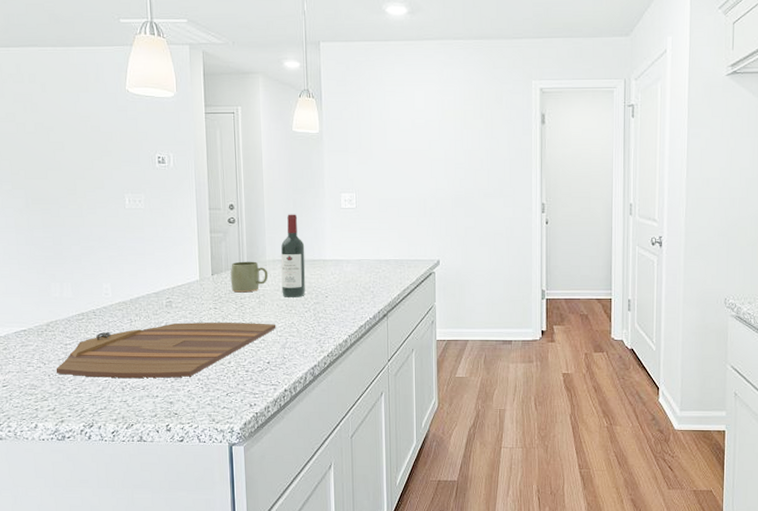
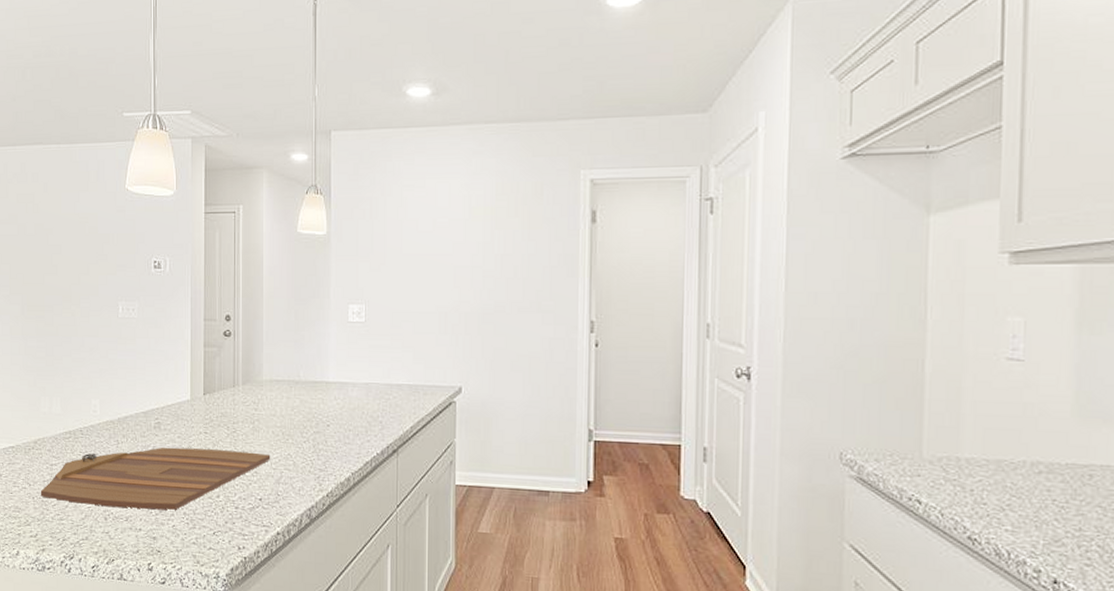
mug: present [230,261,269,293] -> none [223,380,264,417]
wine bottle: present [280,214,306,298] -> none [278,327,306,425]

